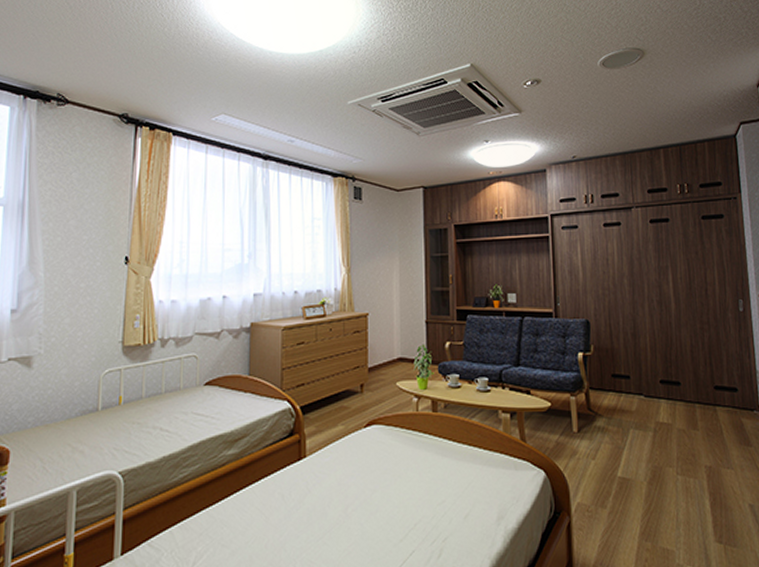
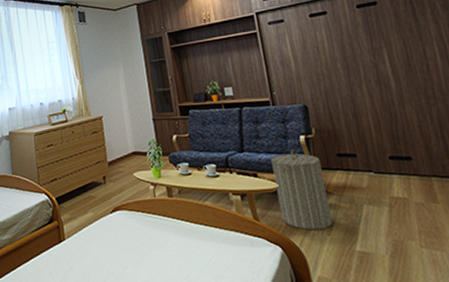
laundry hamper: none [546,366,599,454] -> present [271,149,333,231]

